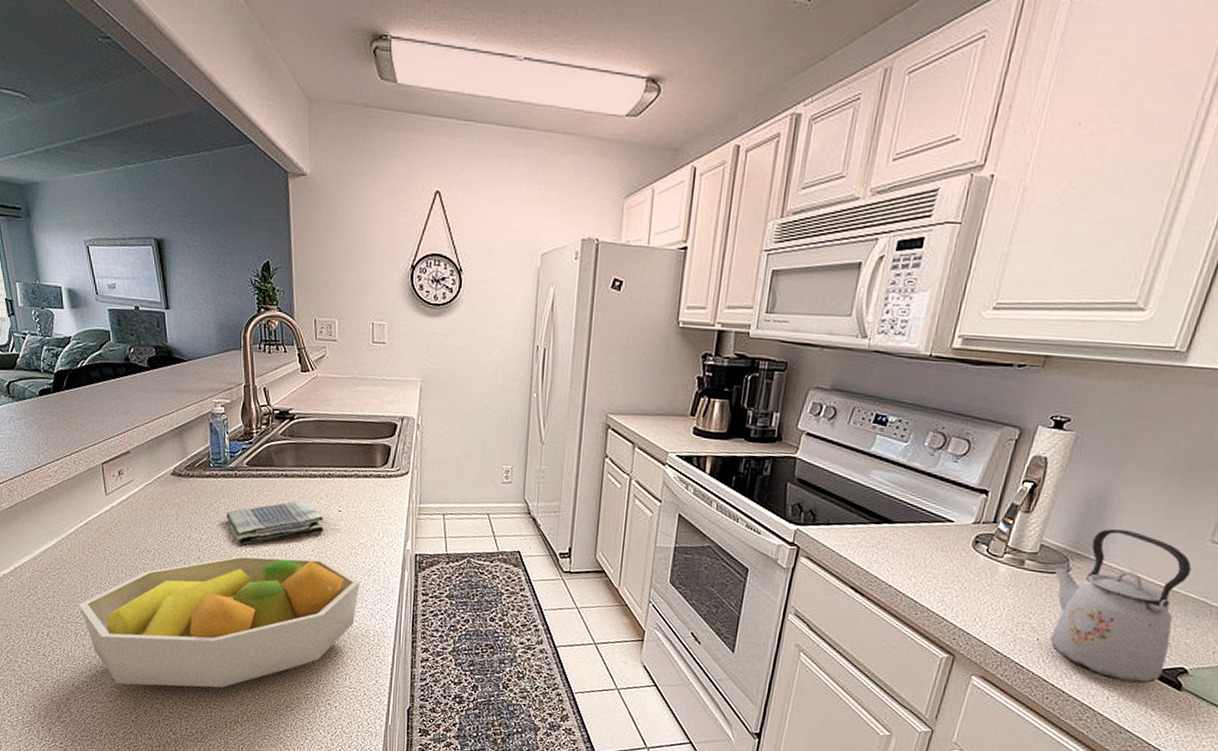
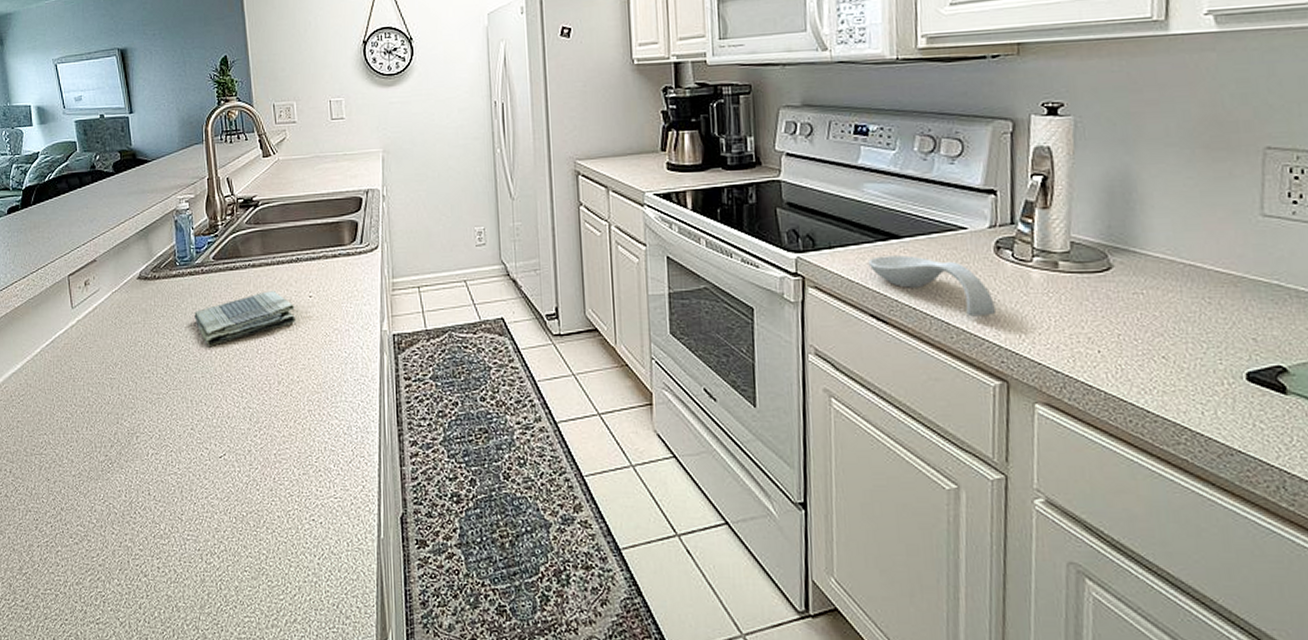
fruit bowl: present [79,555,360,688] -> none [43,351,337,521]
spoon rest: none [859,537,961,600] -> present [868,255,995,317]
kettle: present [1050,528,1192,684] -> none [1092,213,1258,391]

